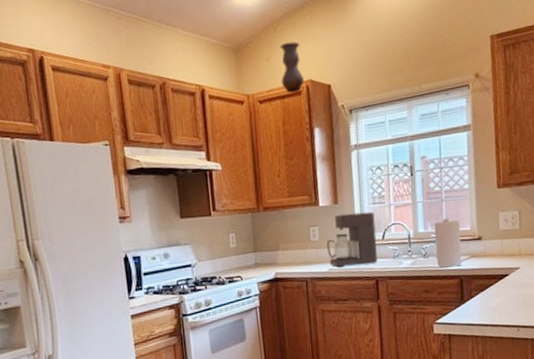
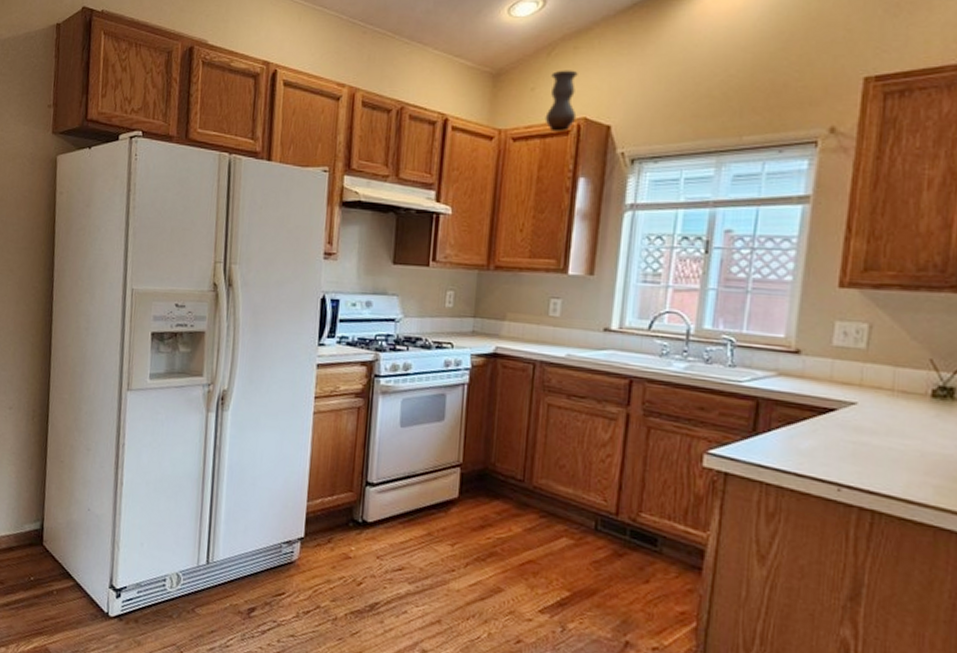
coffee maker: present [326,211,378,268] -> none [568,288,642,358]
paper towel holder: present [434,217,462,268] -> none [724,316,769,384]

